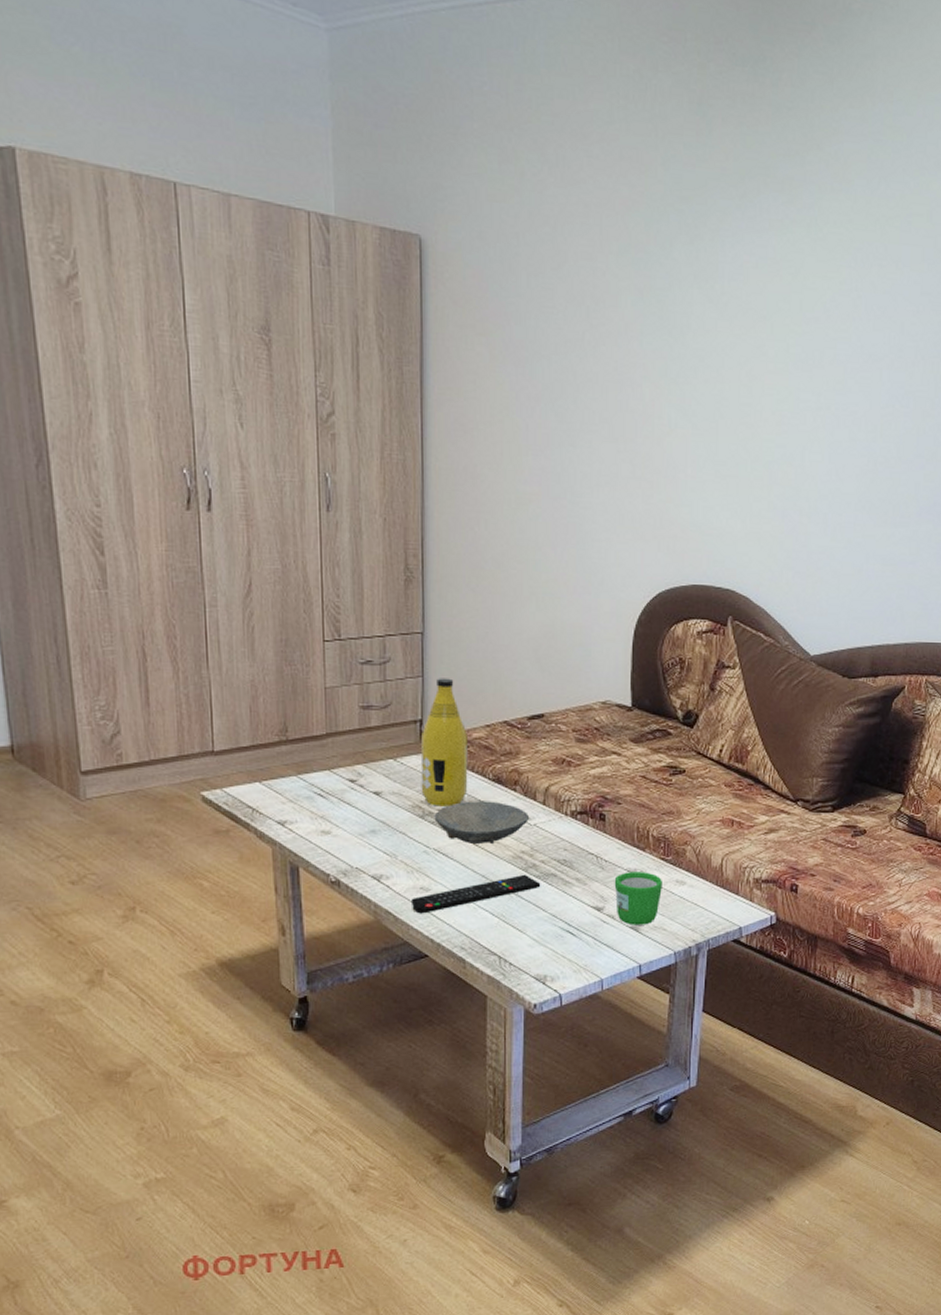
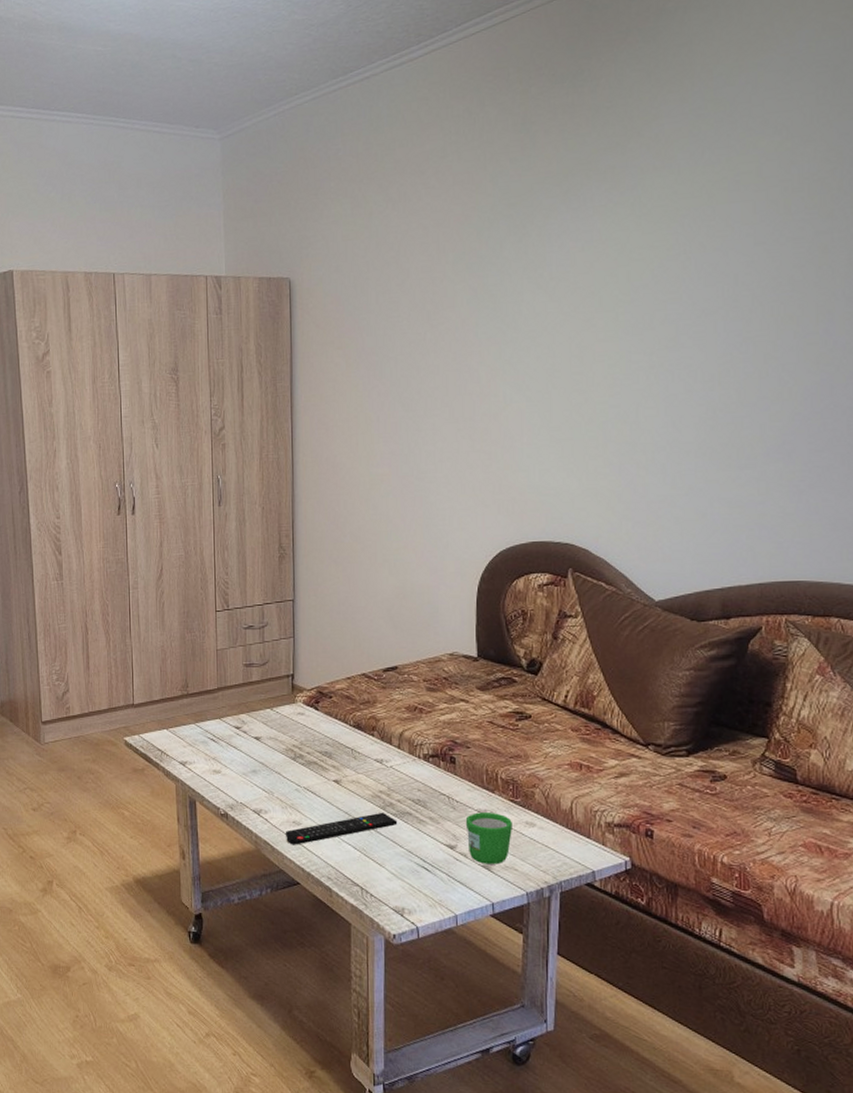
bottle: present [420,678,468,807] -> none [292,638,332,750]
bowl: present [434,801,530,843] -> none [304,745,387,783]

